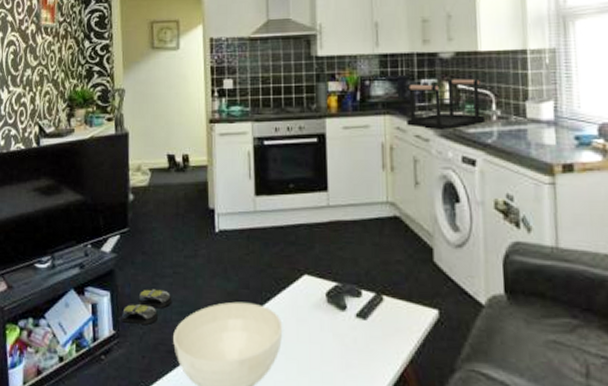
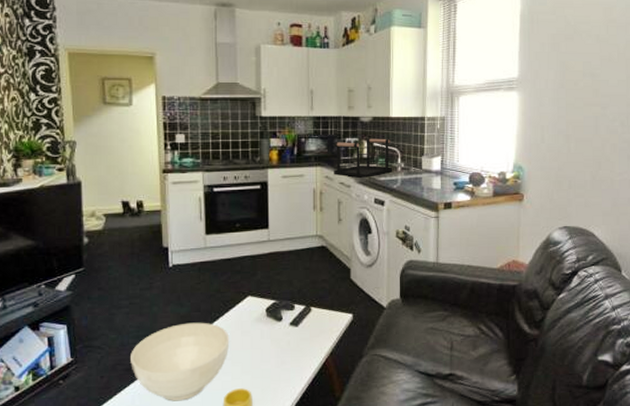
slippers: present [122,289,171,325] -> none [80,319,128,350]

